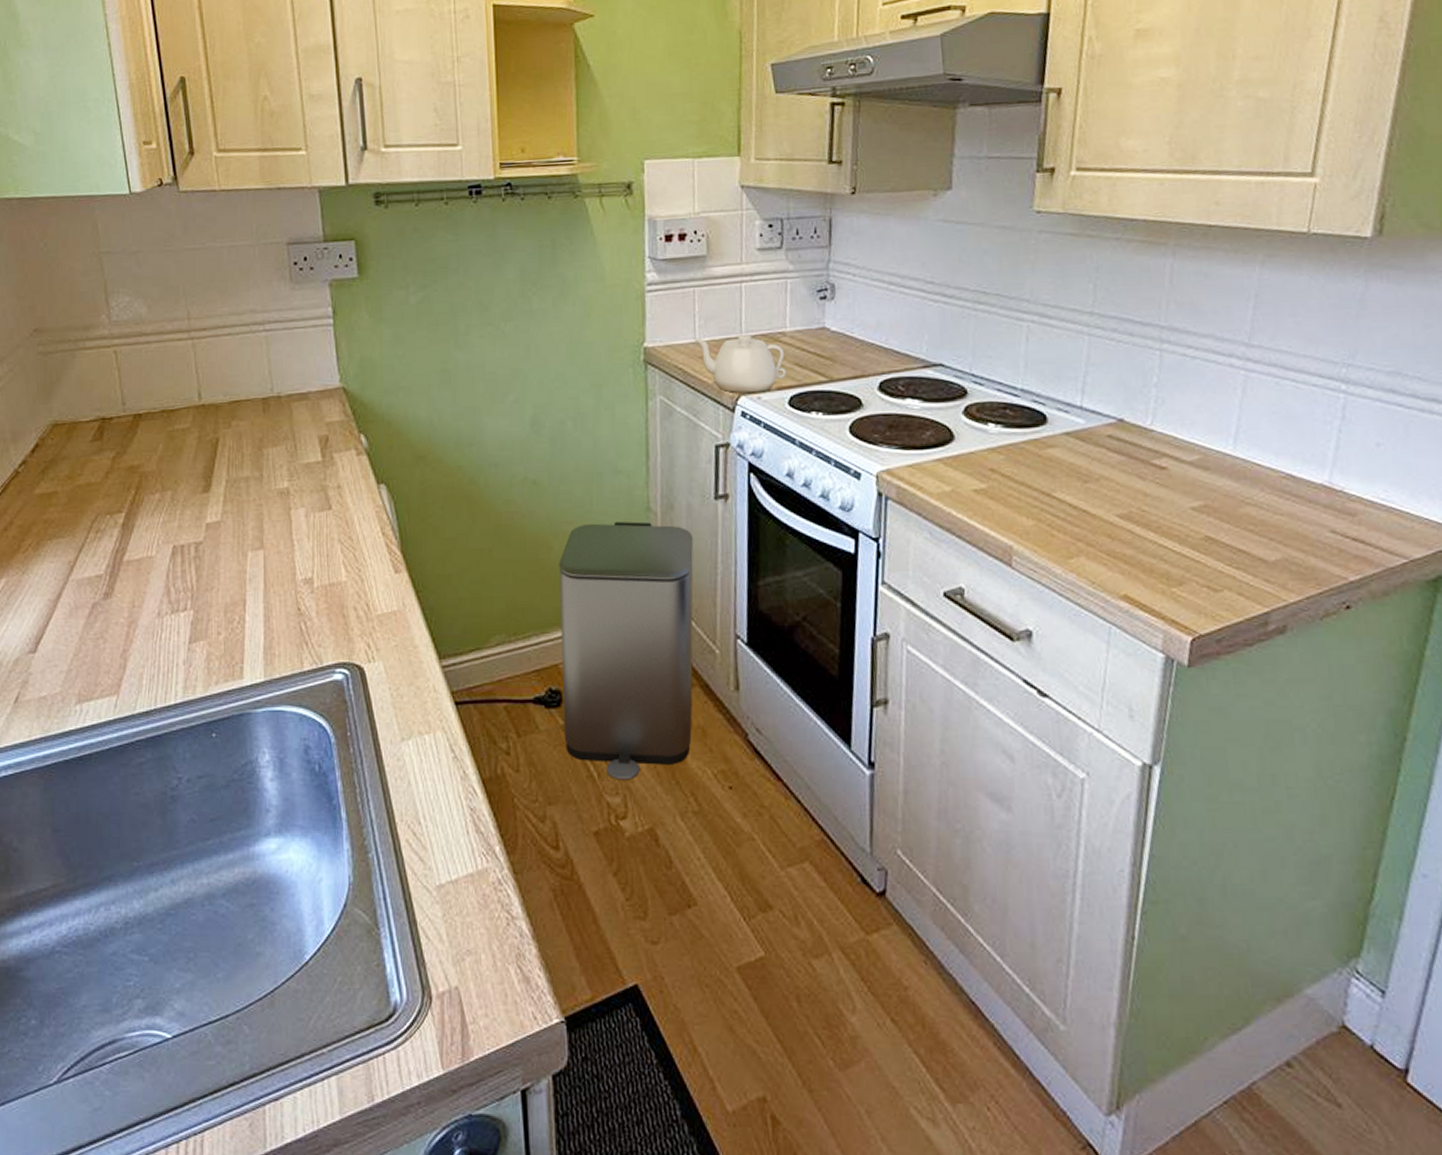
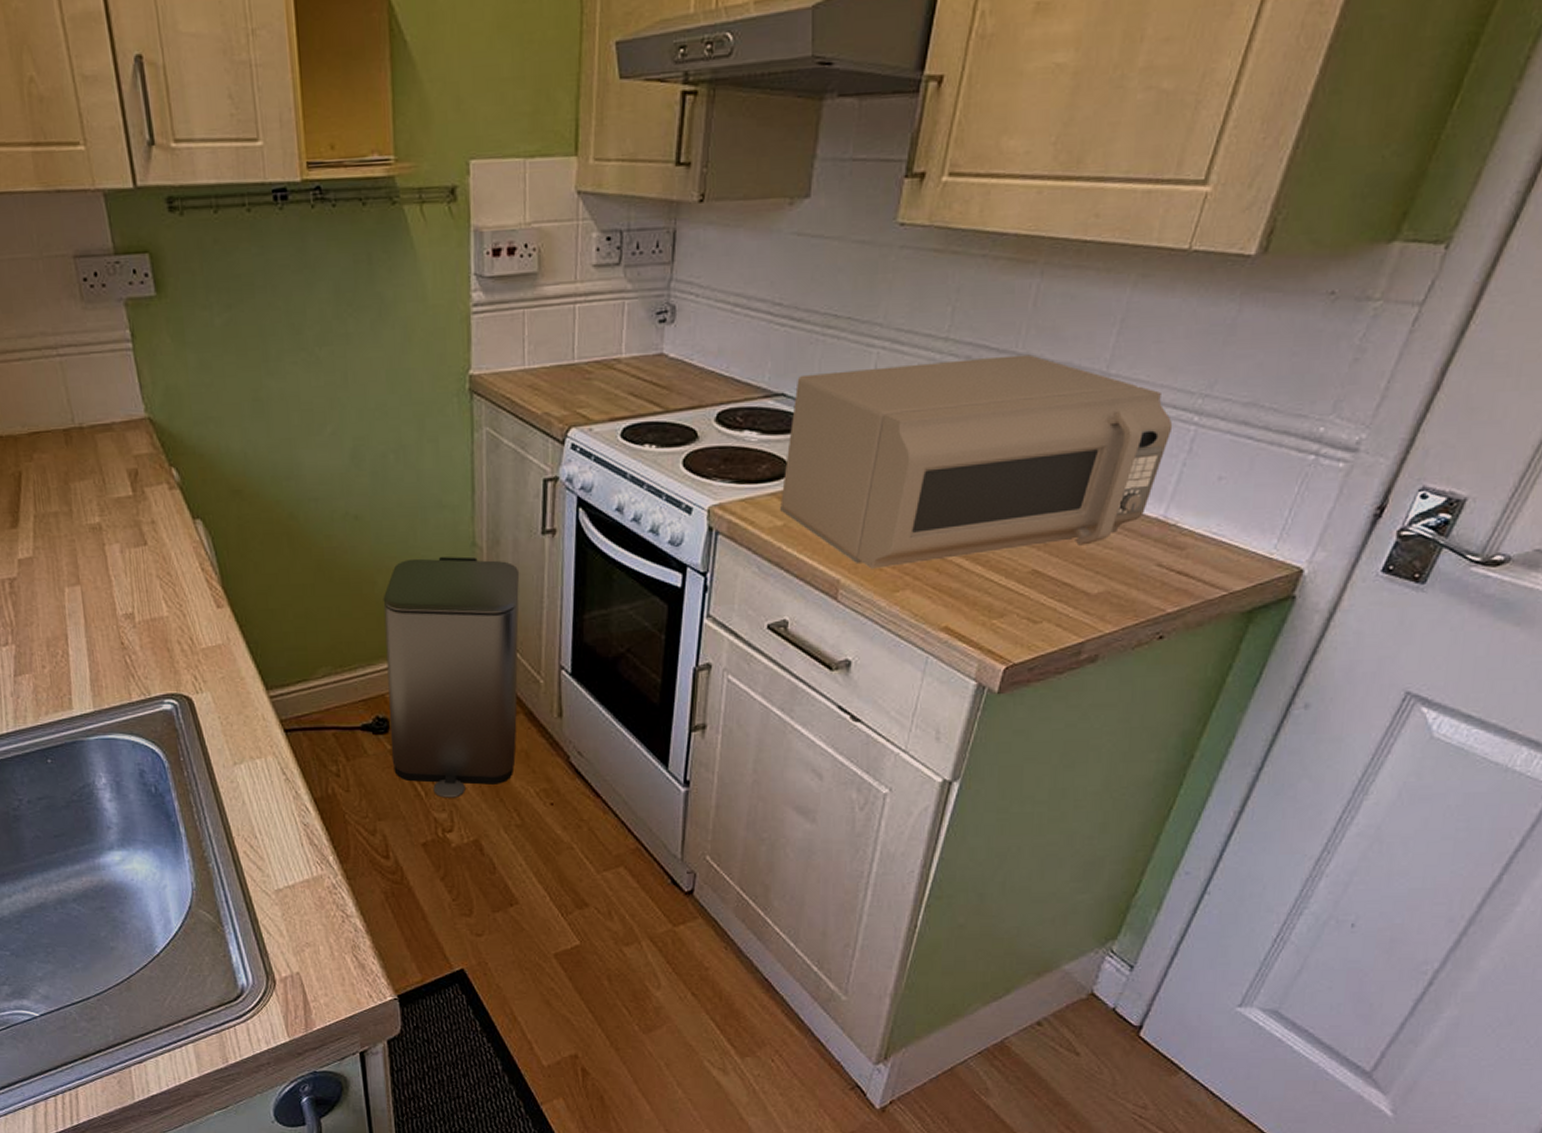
teapot: present [693,333,786,393] -> none [522,360,620,424]
microwave: none [947,327,1323,535] -> present [780,354,1173,569]

